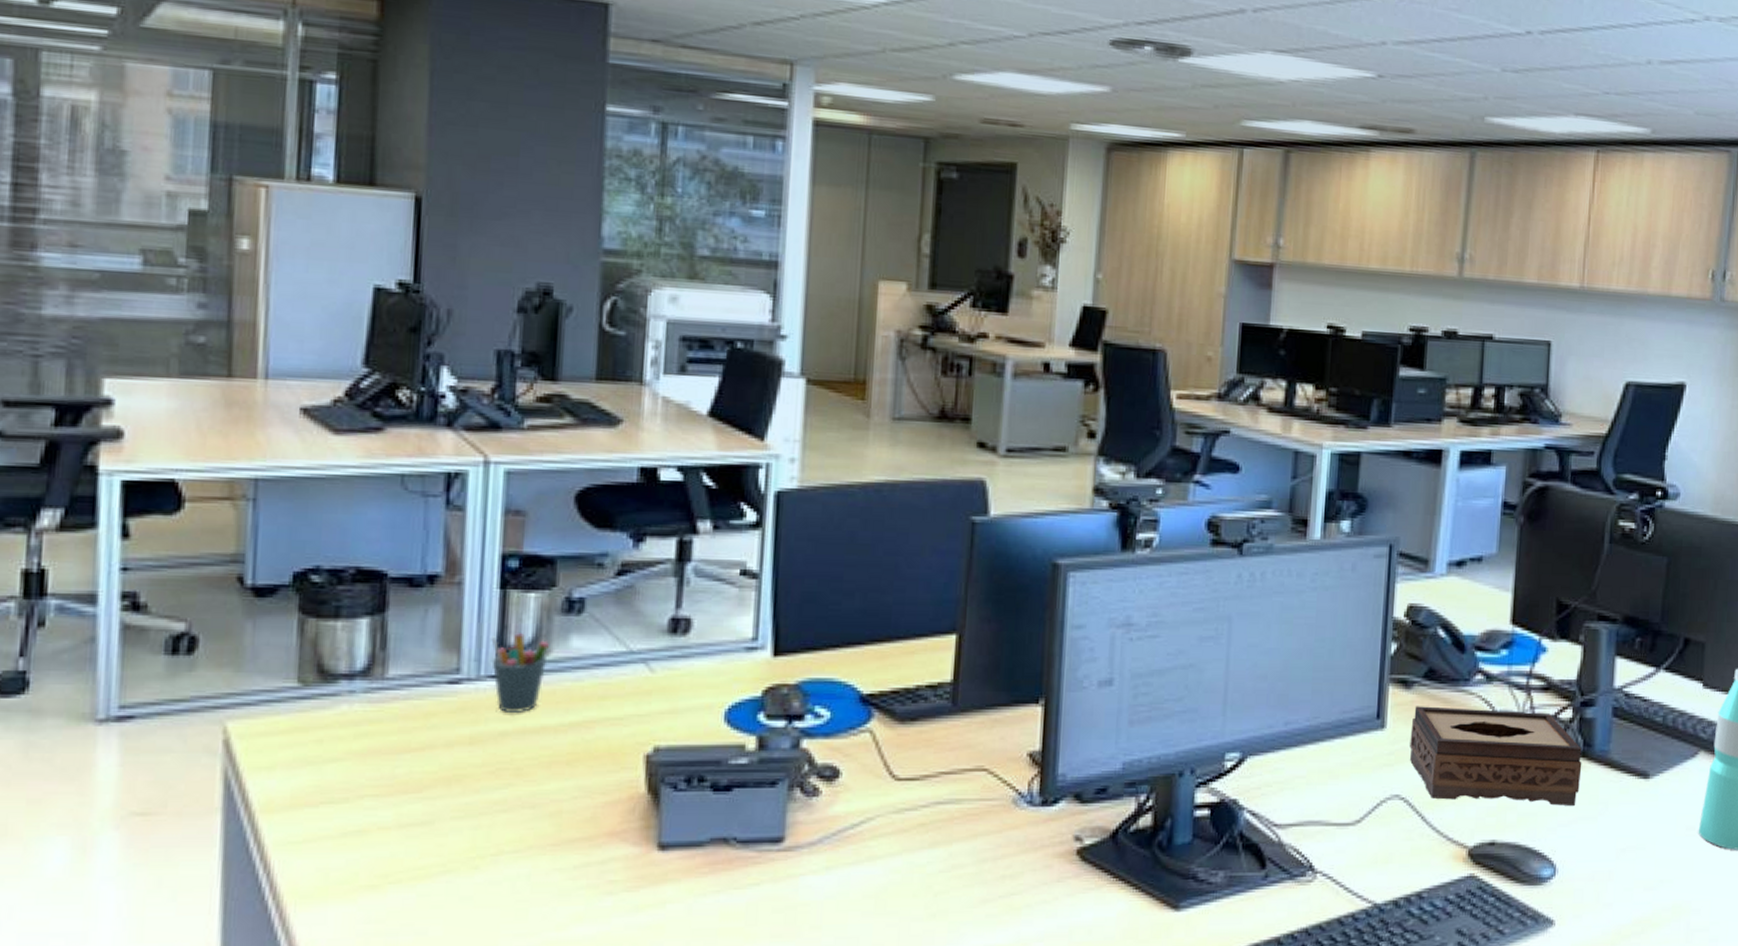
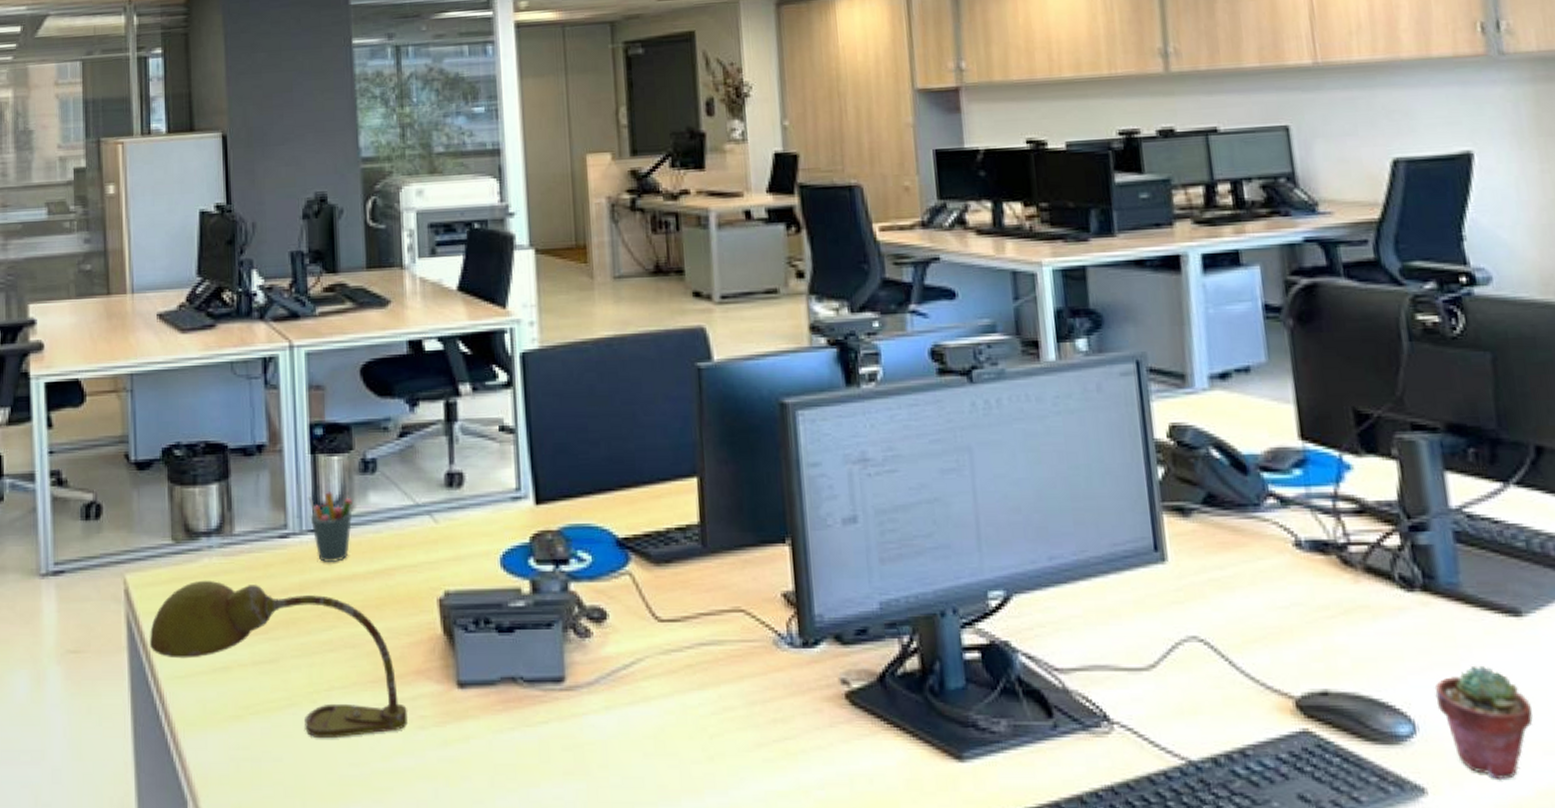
desk lamp: none [255,730,593,908] -> present [150,580,408,739]
tissue box: present [1410,706,1582,806] -> none [1197,535,1428,649]
potted succulent: none [1575,820,1643,911] -> present [1434,667,1534,779]

